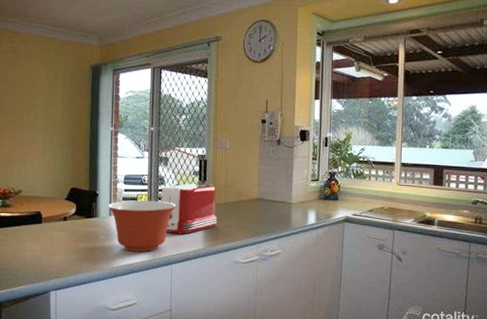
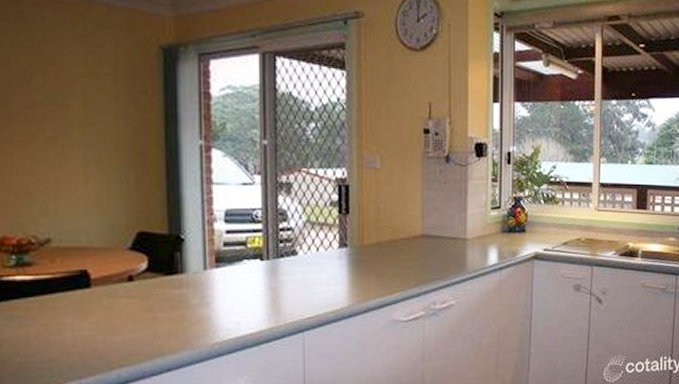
mixing bowl: present [108,200,177,252] -> none [201,245,307,319]
toaster: present [161,183,217,234] -> none [283,217,367,290]

